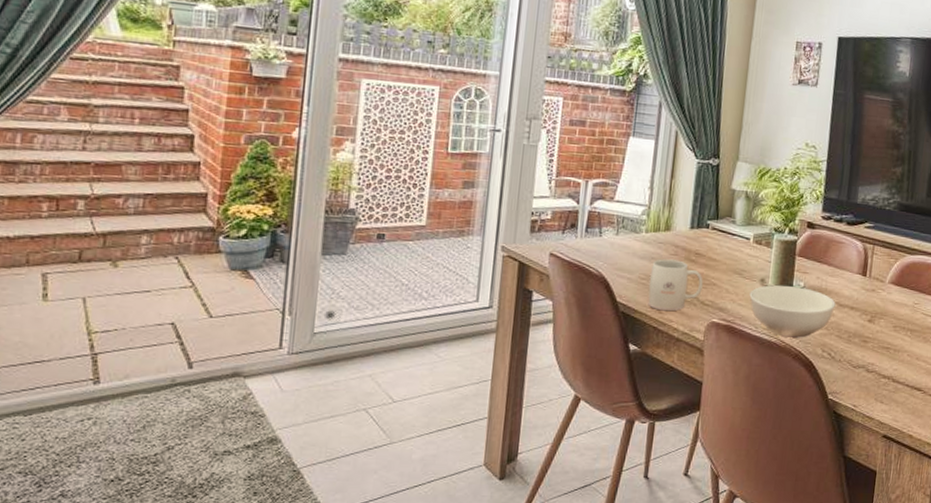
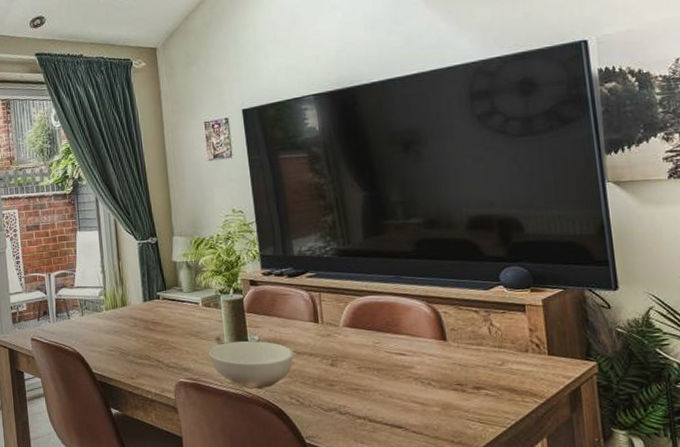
mug: present [648,259,703,312] -> none [116,330,165,377]

